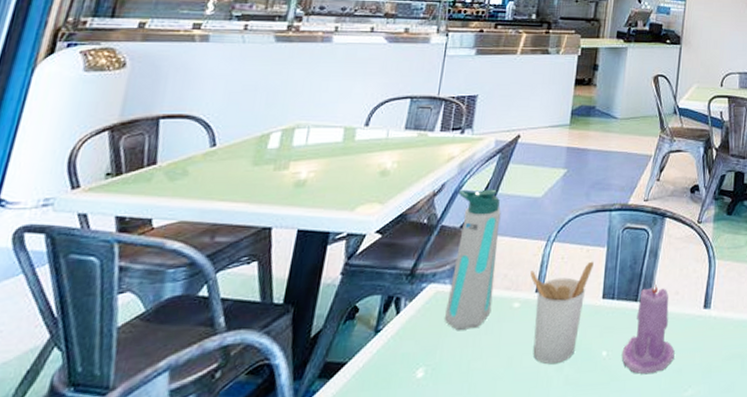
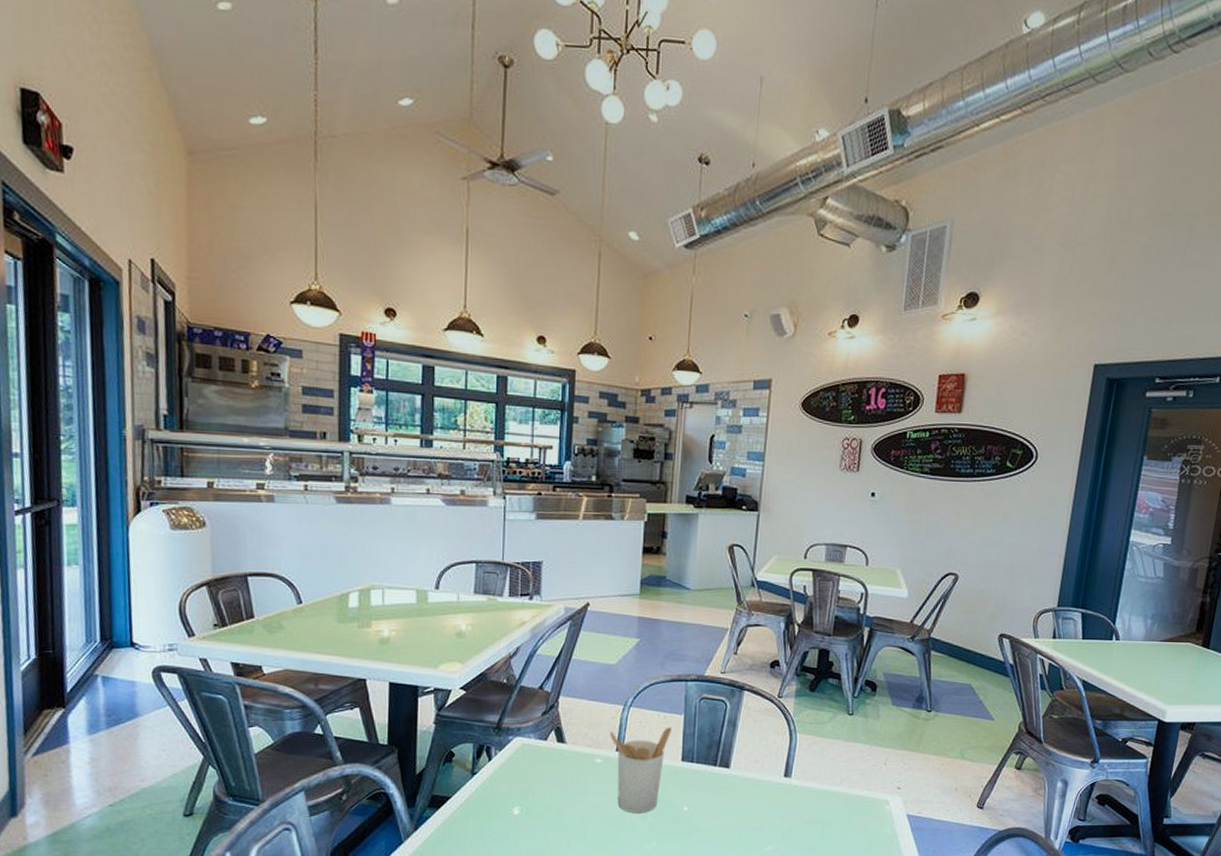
water bottle: present [444,189,501,330] -> none [532,653,577,778]
candle: present [621,281,675,375] -> none [702,749,755,830]

